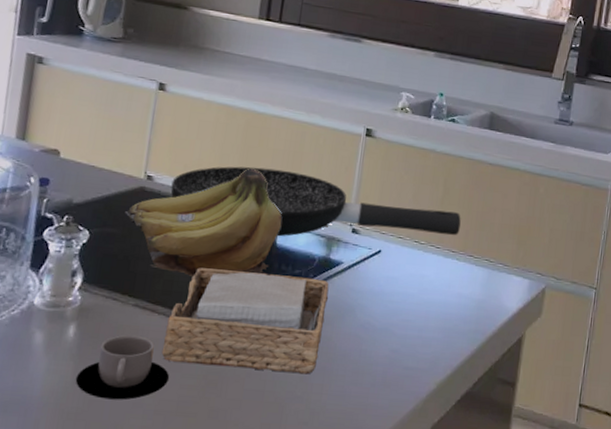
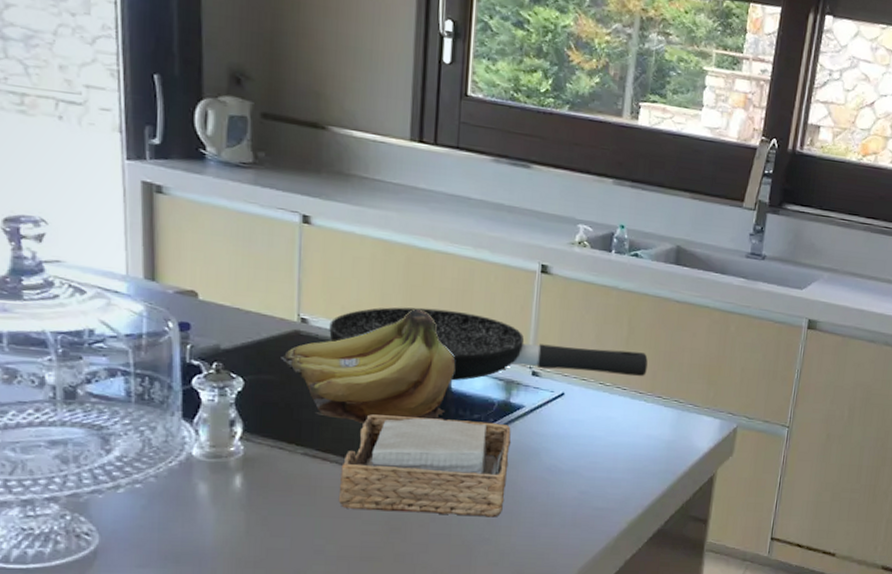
cup: present [75,334,170,400] -> none [249,483,350,548]

